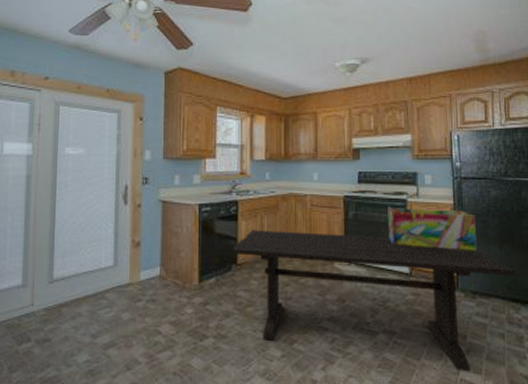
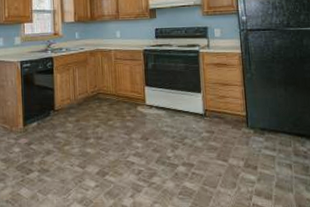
dining table: present [232,230,517,372] -> none [50,81,301,198]
decorative box: present [388,206,477,251] -> none [182,57,264,93]

